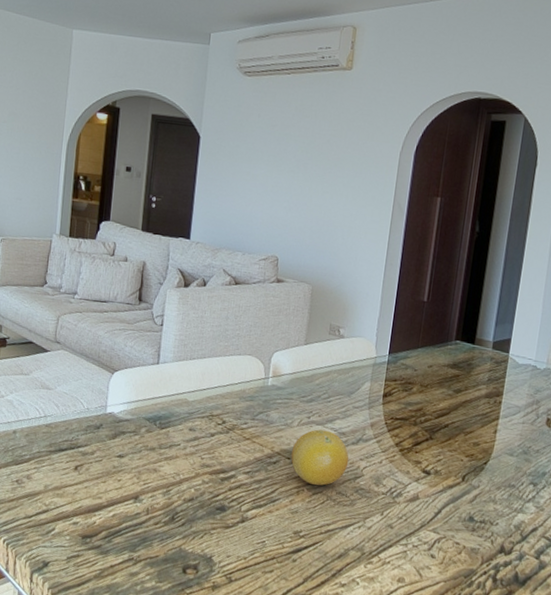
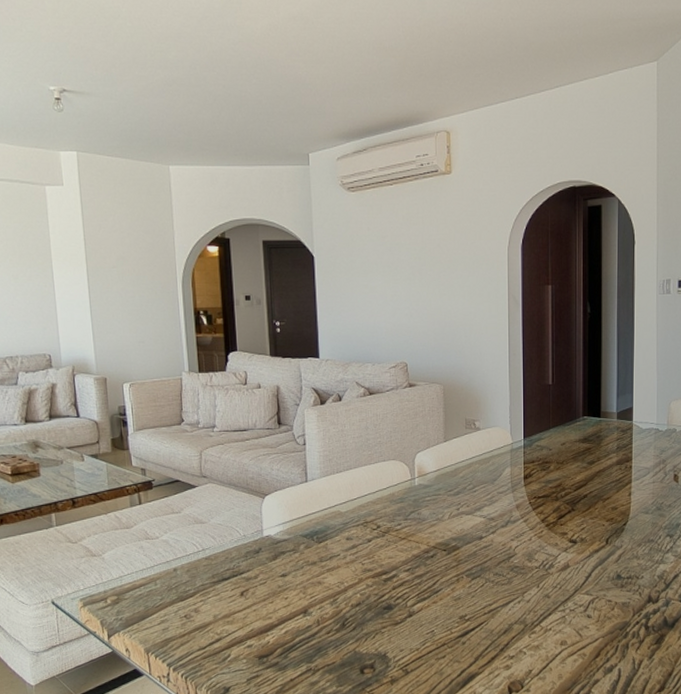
fruit: present [291,429,349,486] -> none [446,518,501,570]

